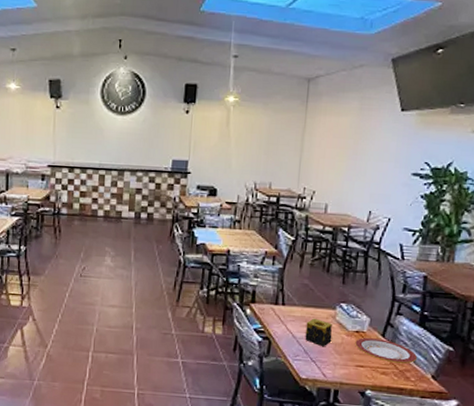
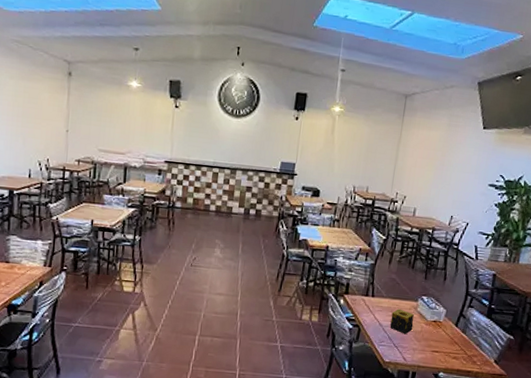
plate: present [355,338,418,364] -> none [432,327,484,350]

